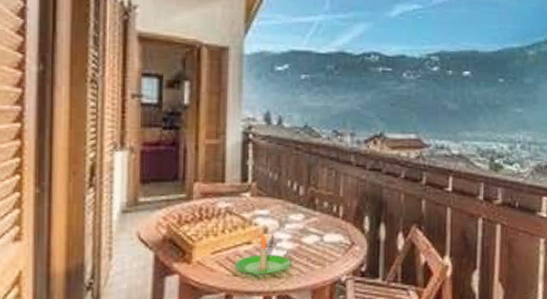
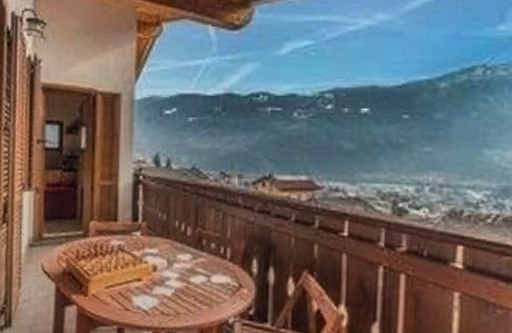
candle: present [234,232,291,274] -> none [126,270,179,311]

